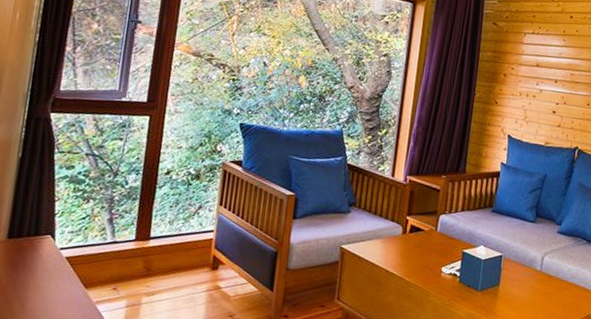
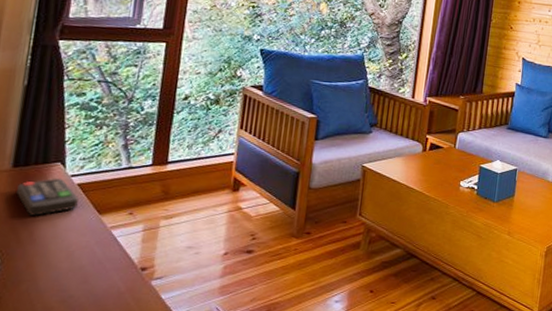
remote control: none [10,250,67,288] -> present [17,177,79,216]

